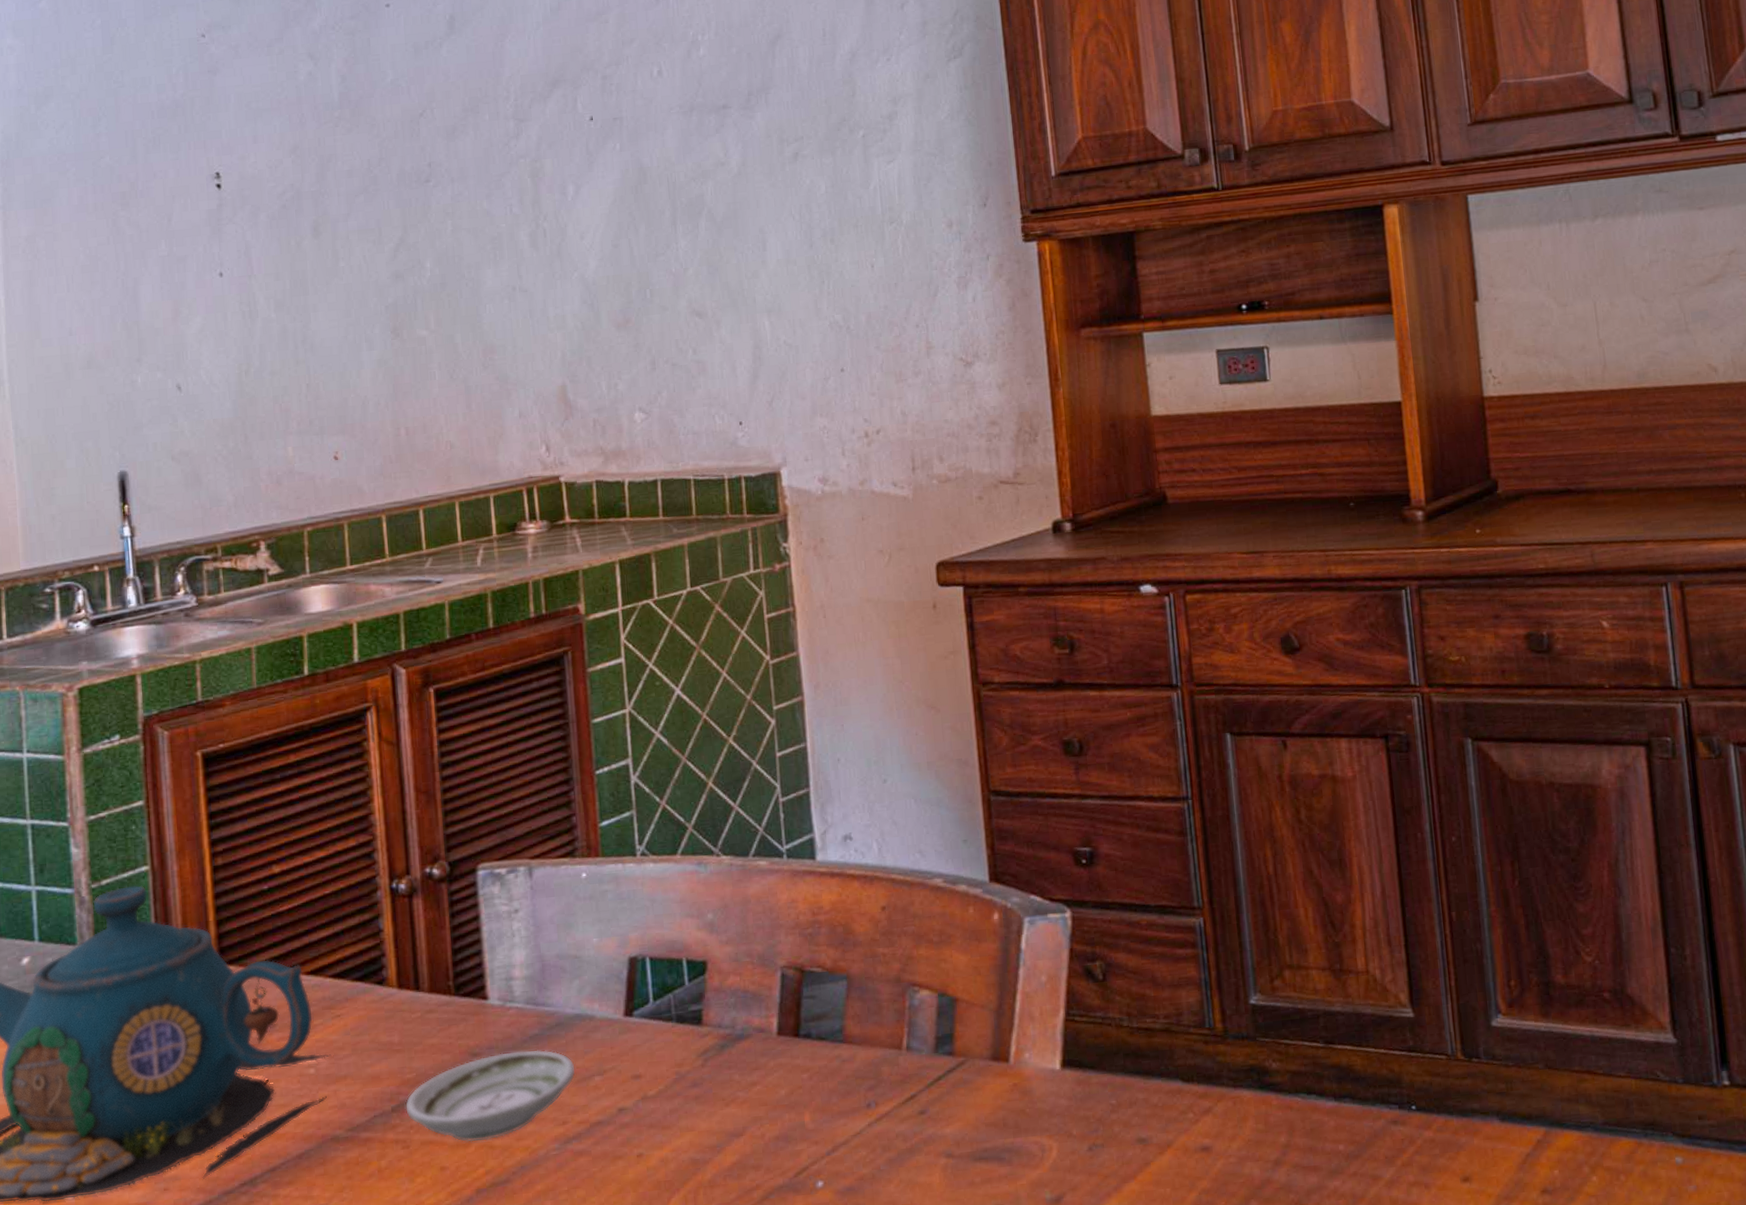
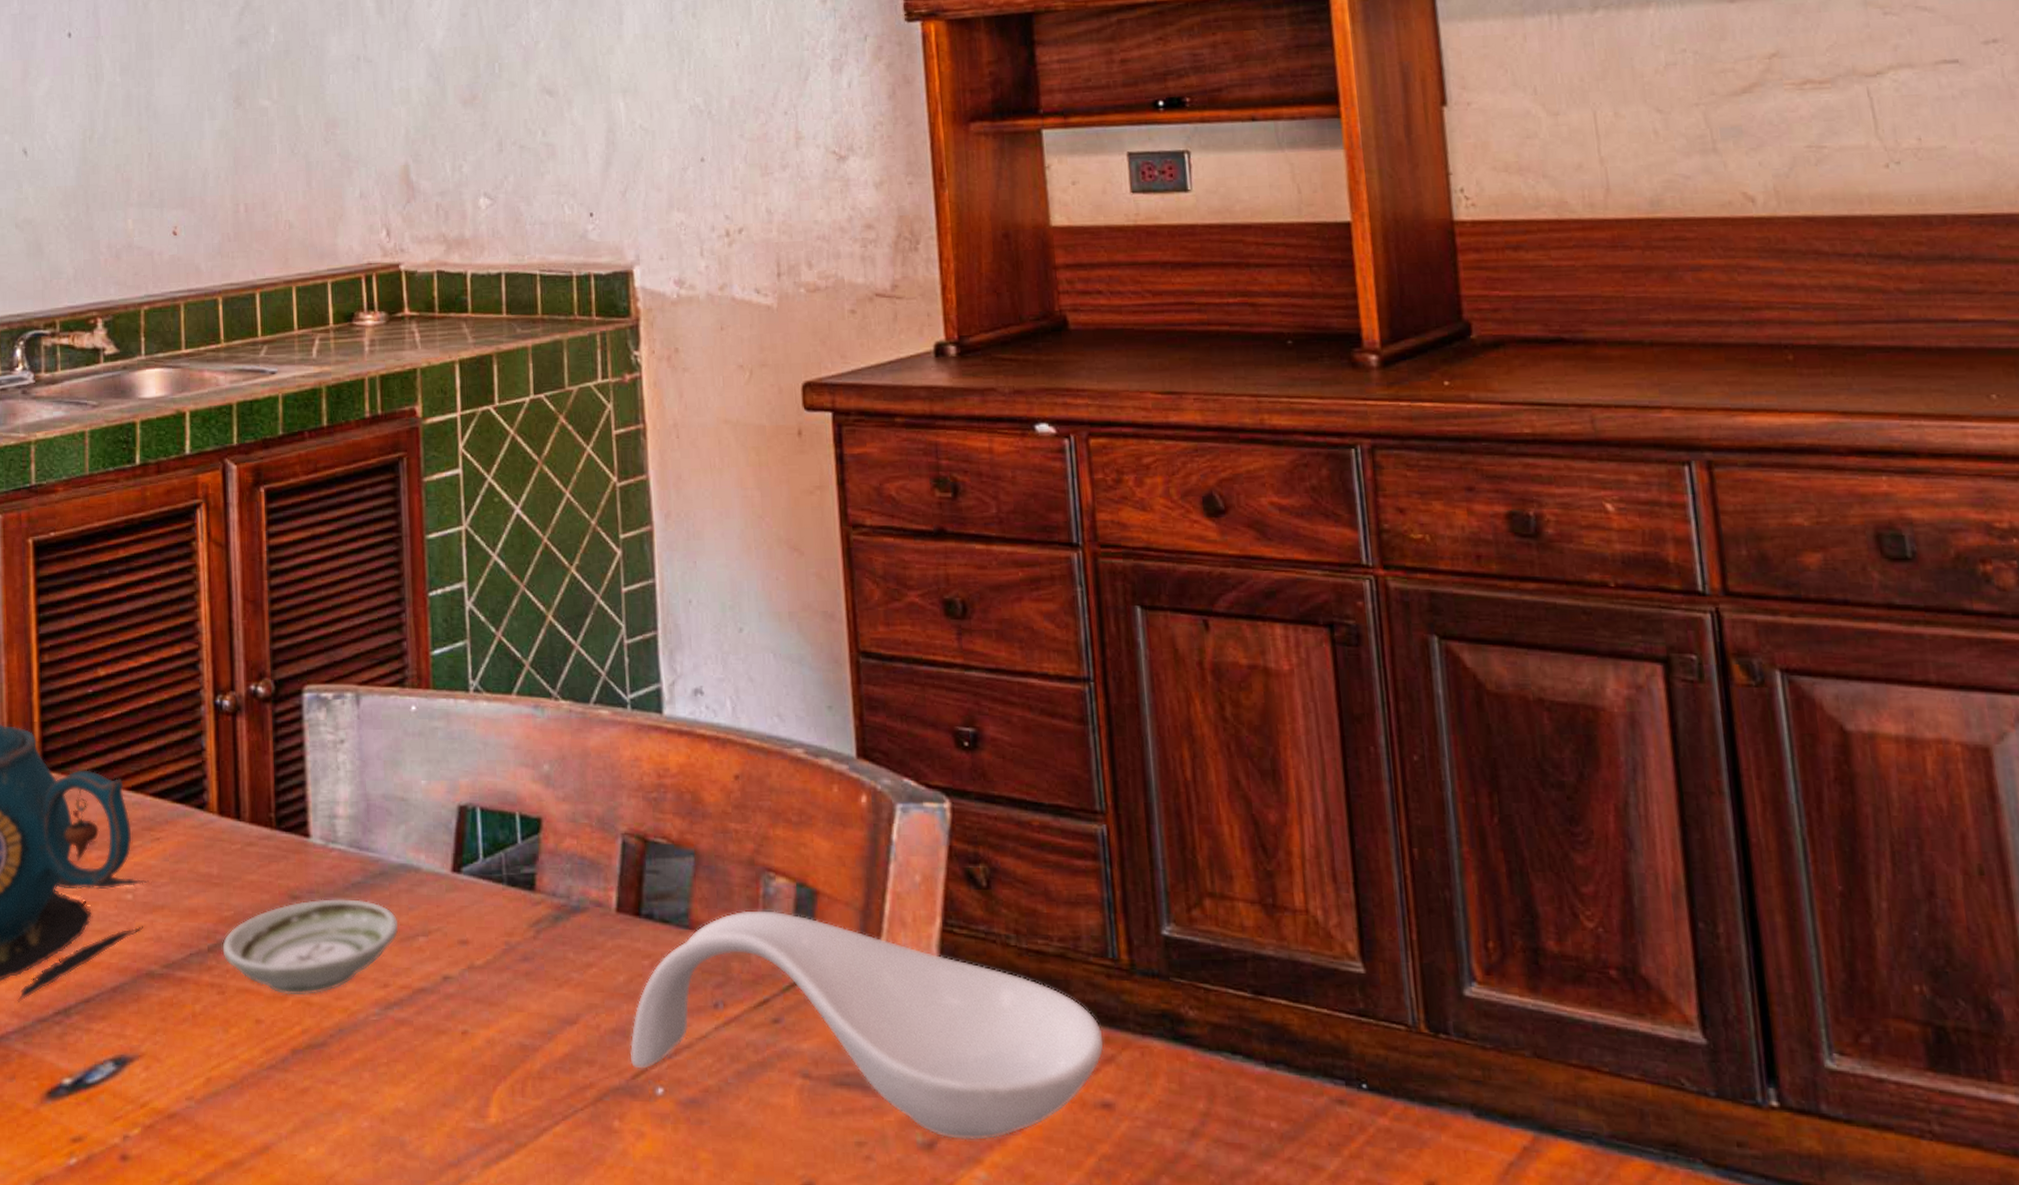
spoon rest: none [792,1019,1203,1193] -> present [630,910,1104,1140]

